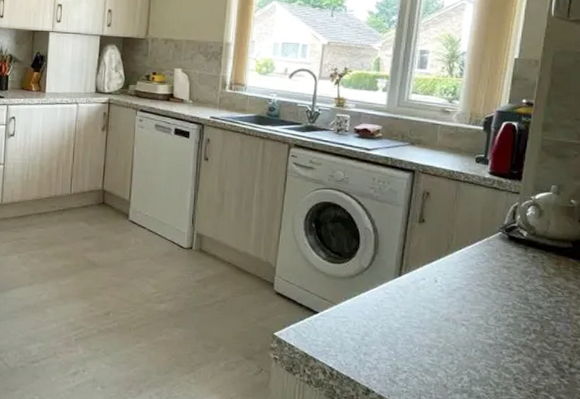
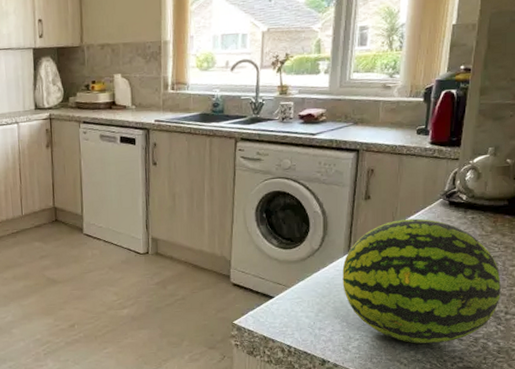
fruit: none [392,248,564,389] -> present [342,218,501,344]

